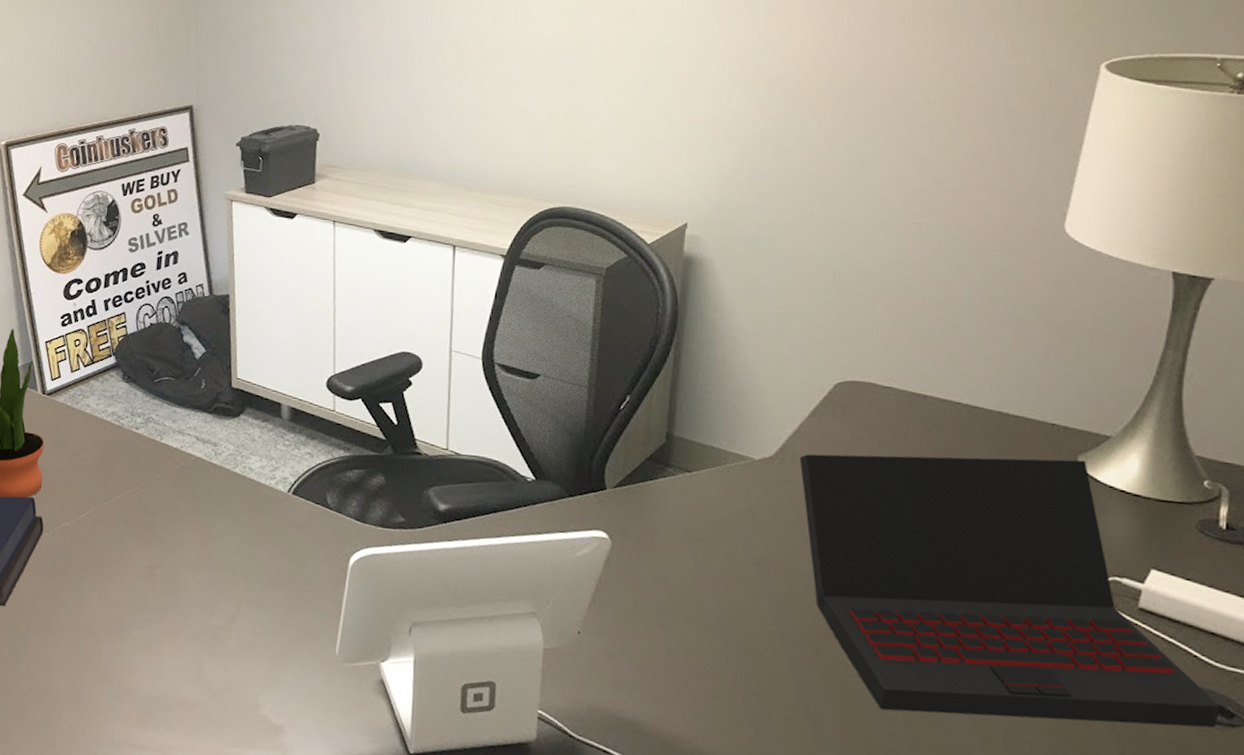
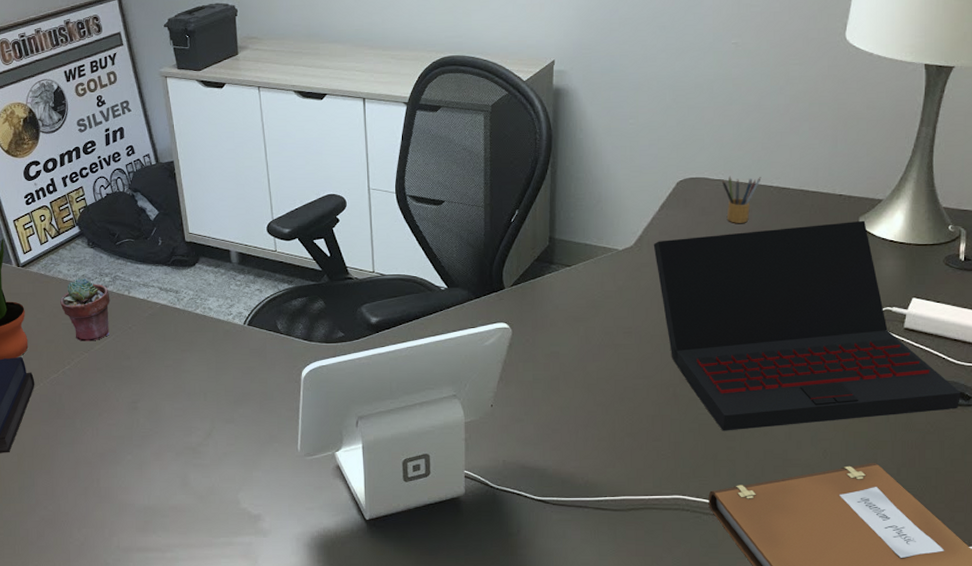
potted succulent: none [83,415,140,490] -> present [60,278,110,342]
pencil box: none [893,384,946,445] -> present [721,175,761,223]

